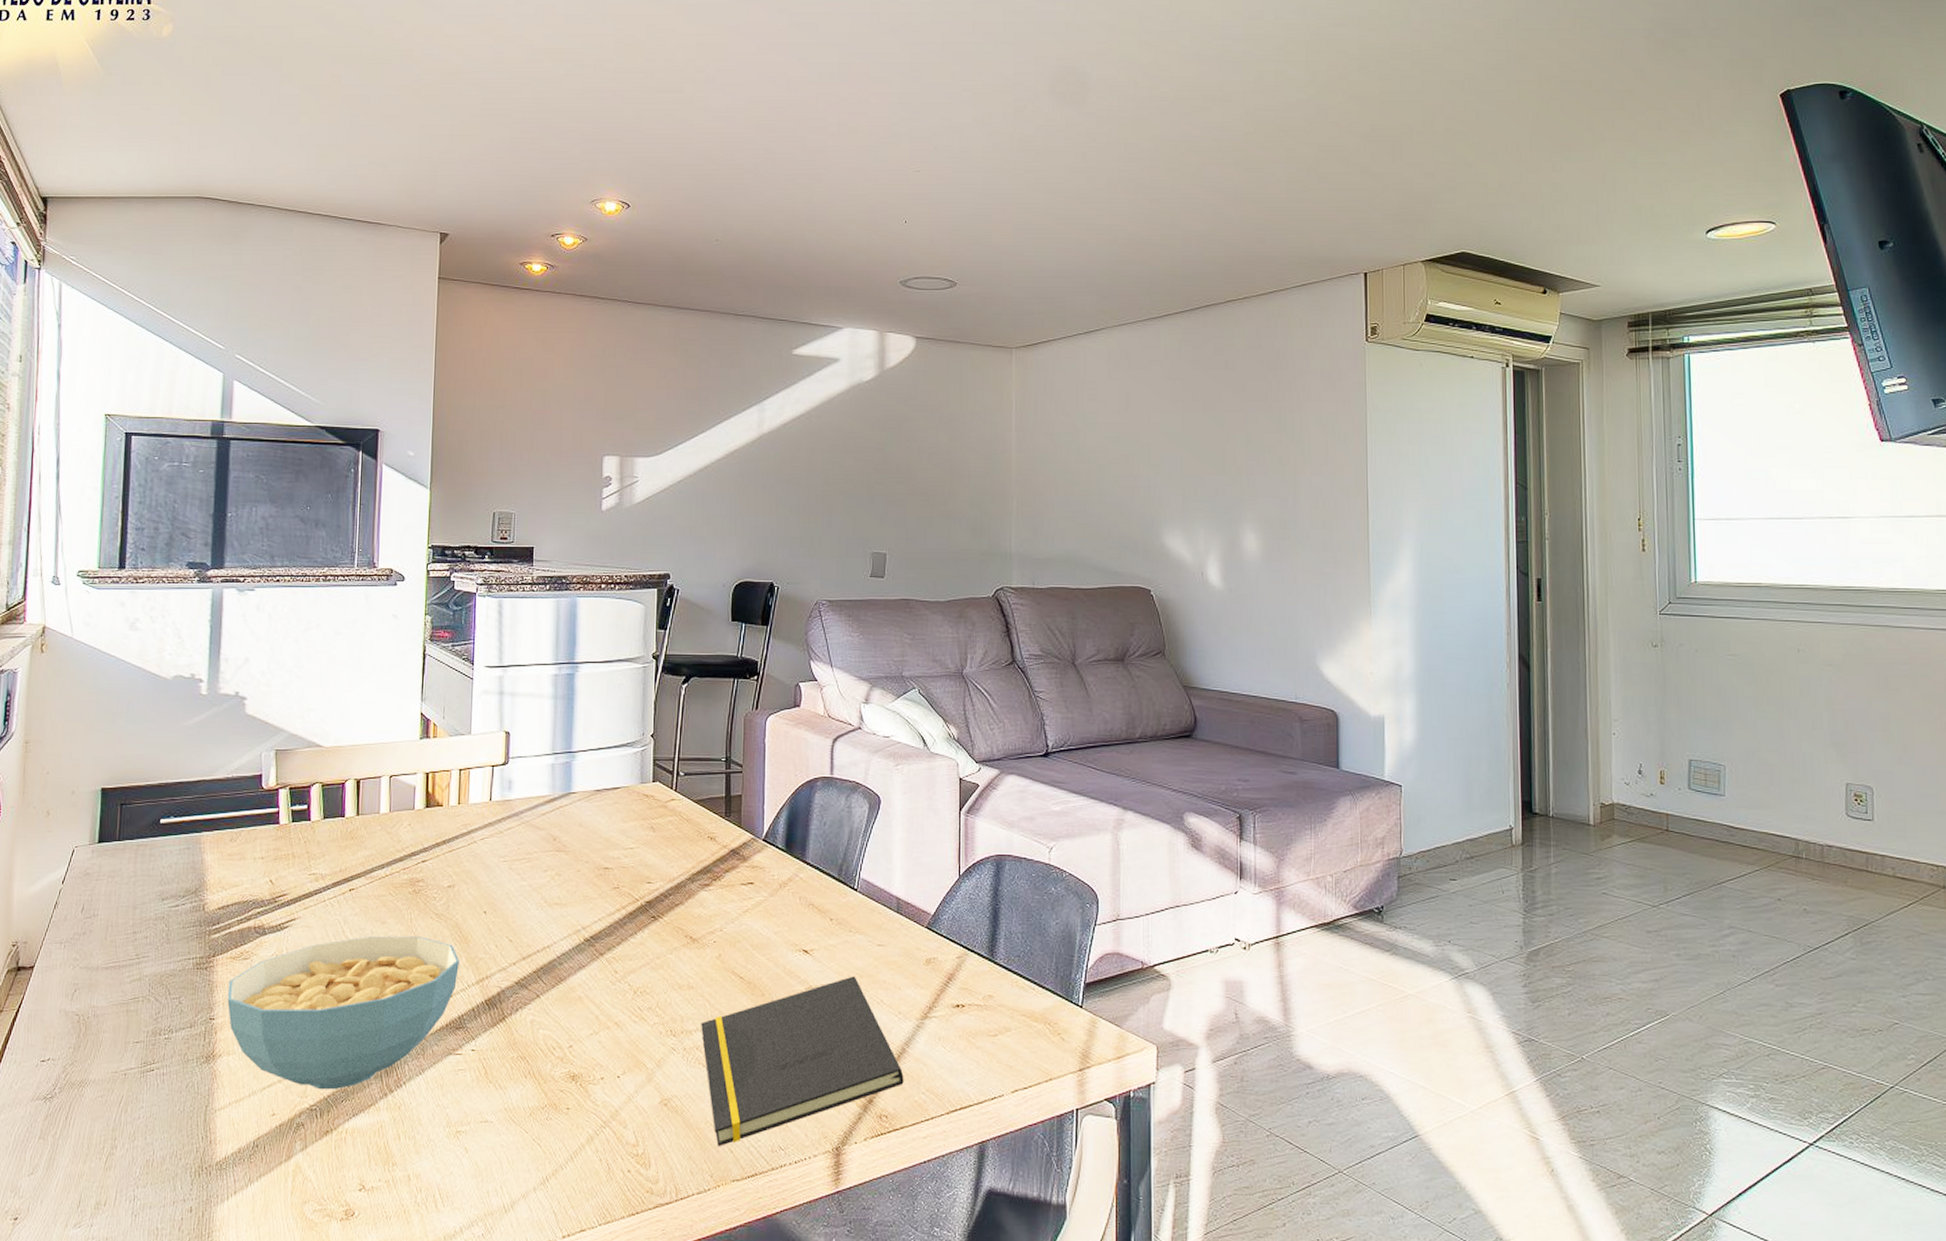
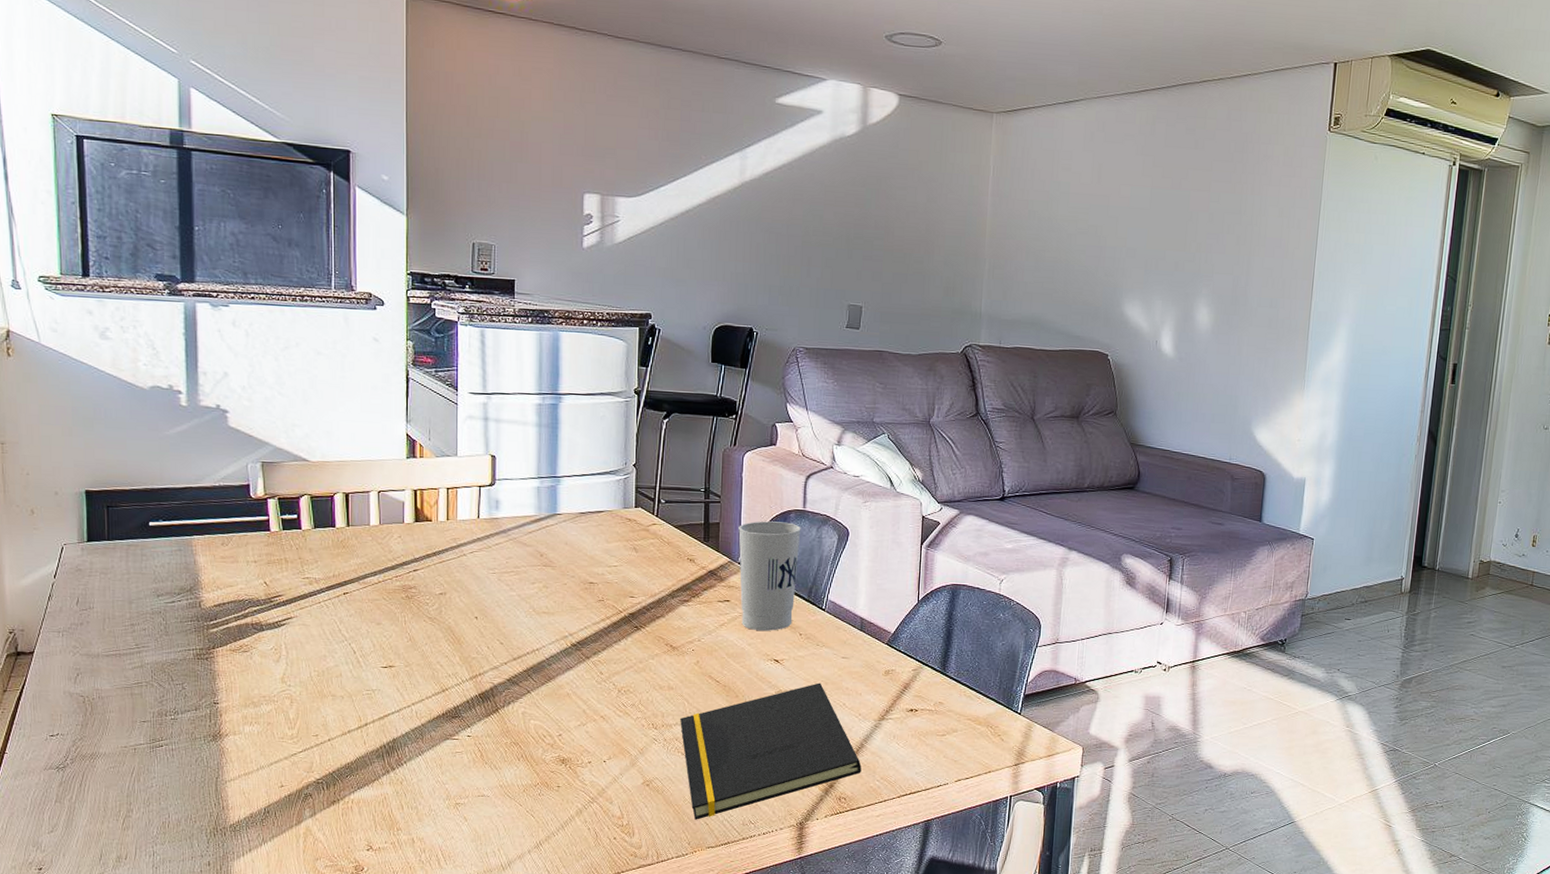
cereal bowl: present [227,935,460,1090] -> none [229,635,454,767]
cup: none [762,791,829,916] -> present [738,521,801,631]

